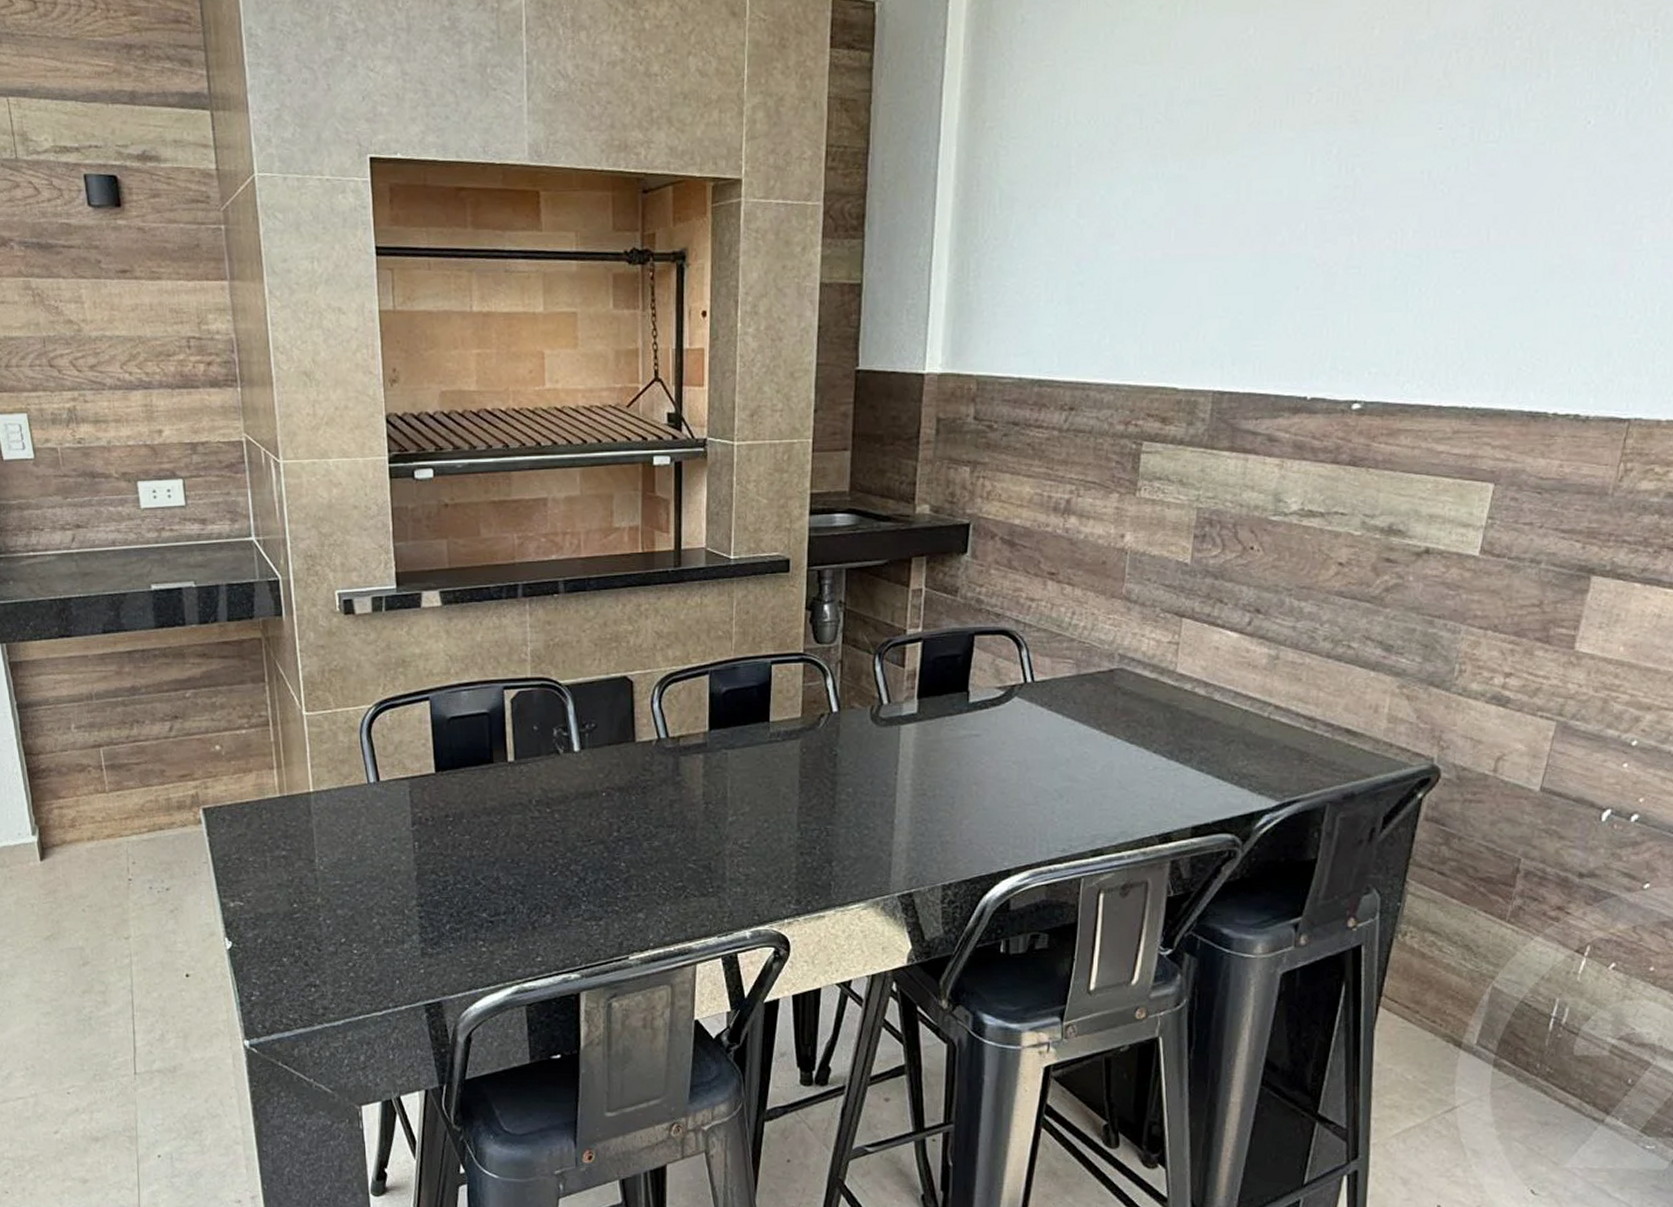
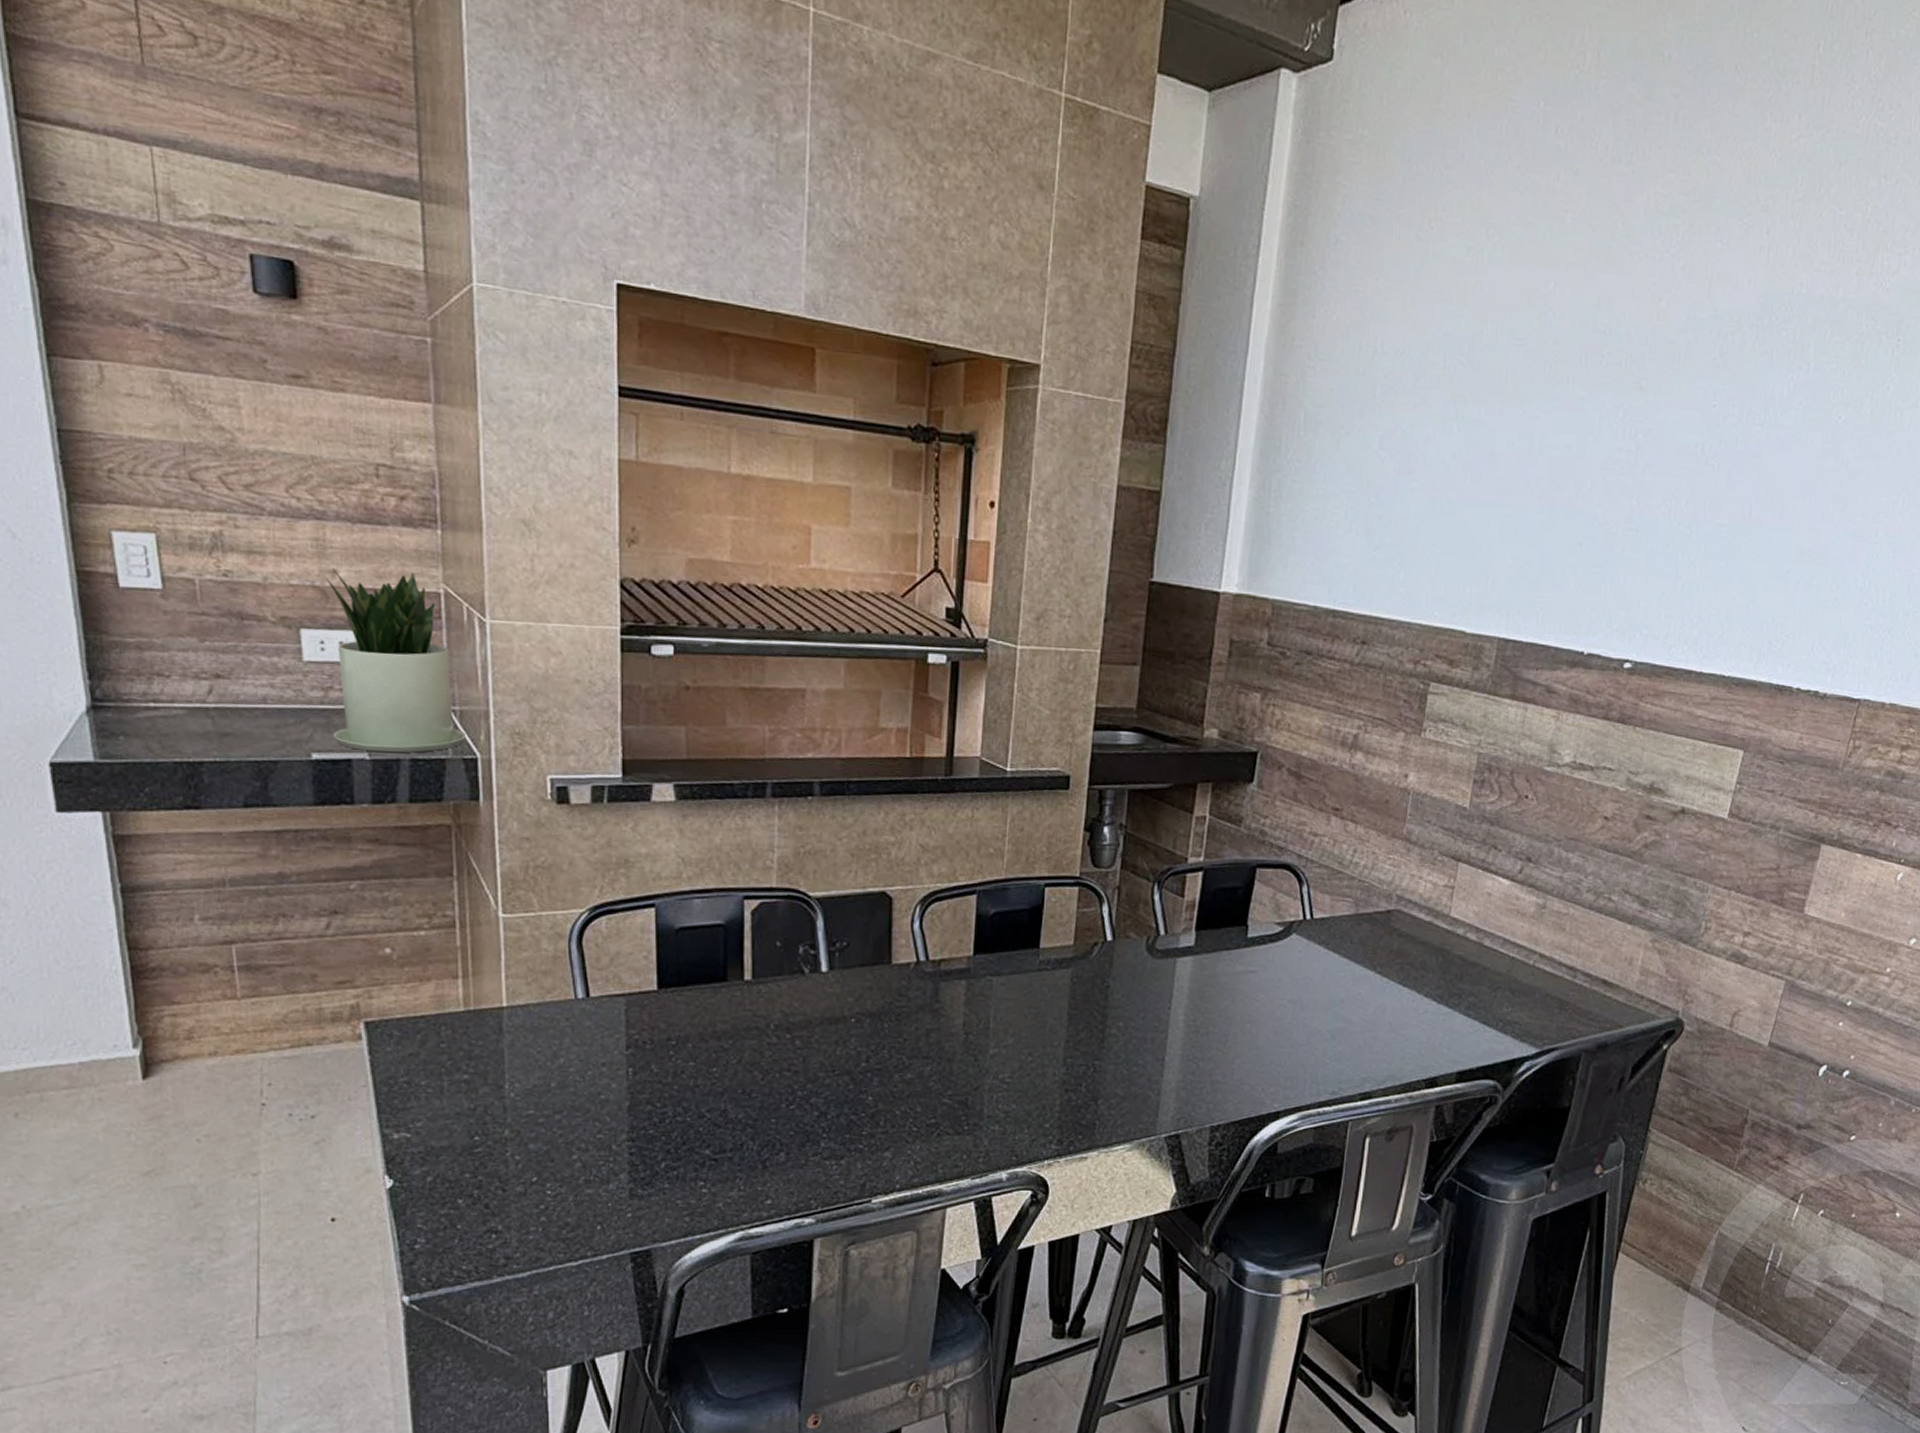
planter: none [154,426,269,581] -> present [325,569,465,754]

